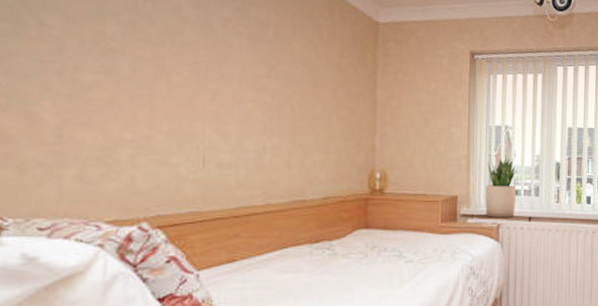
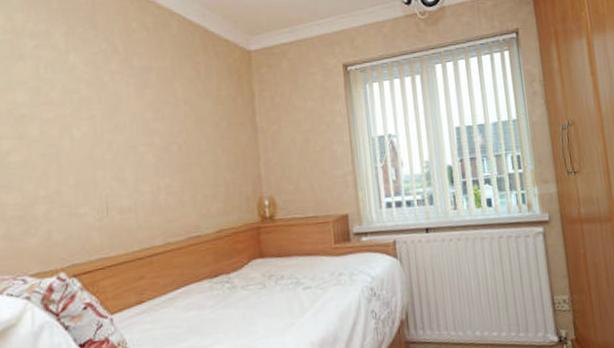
planter: present [485,155,517,217] -> none [375,165,410,233]

